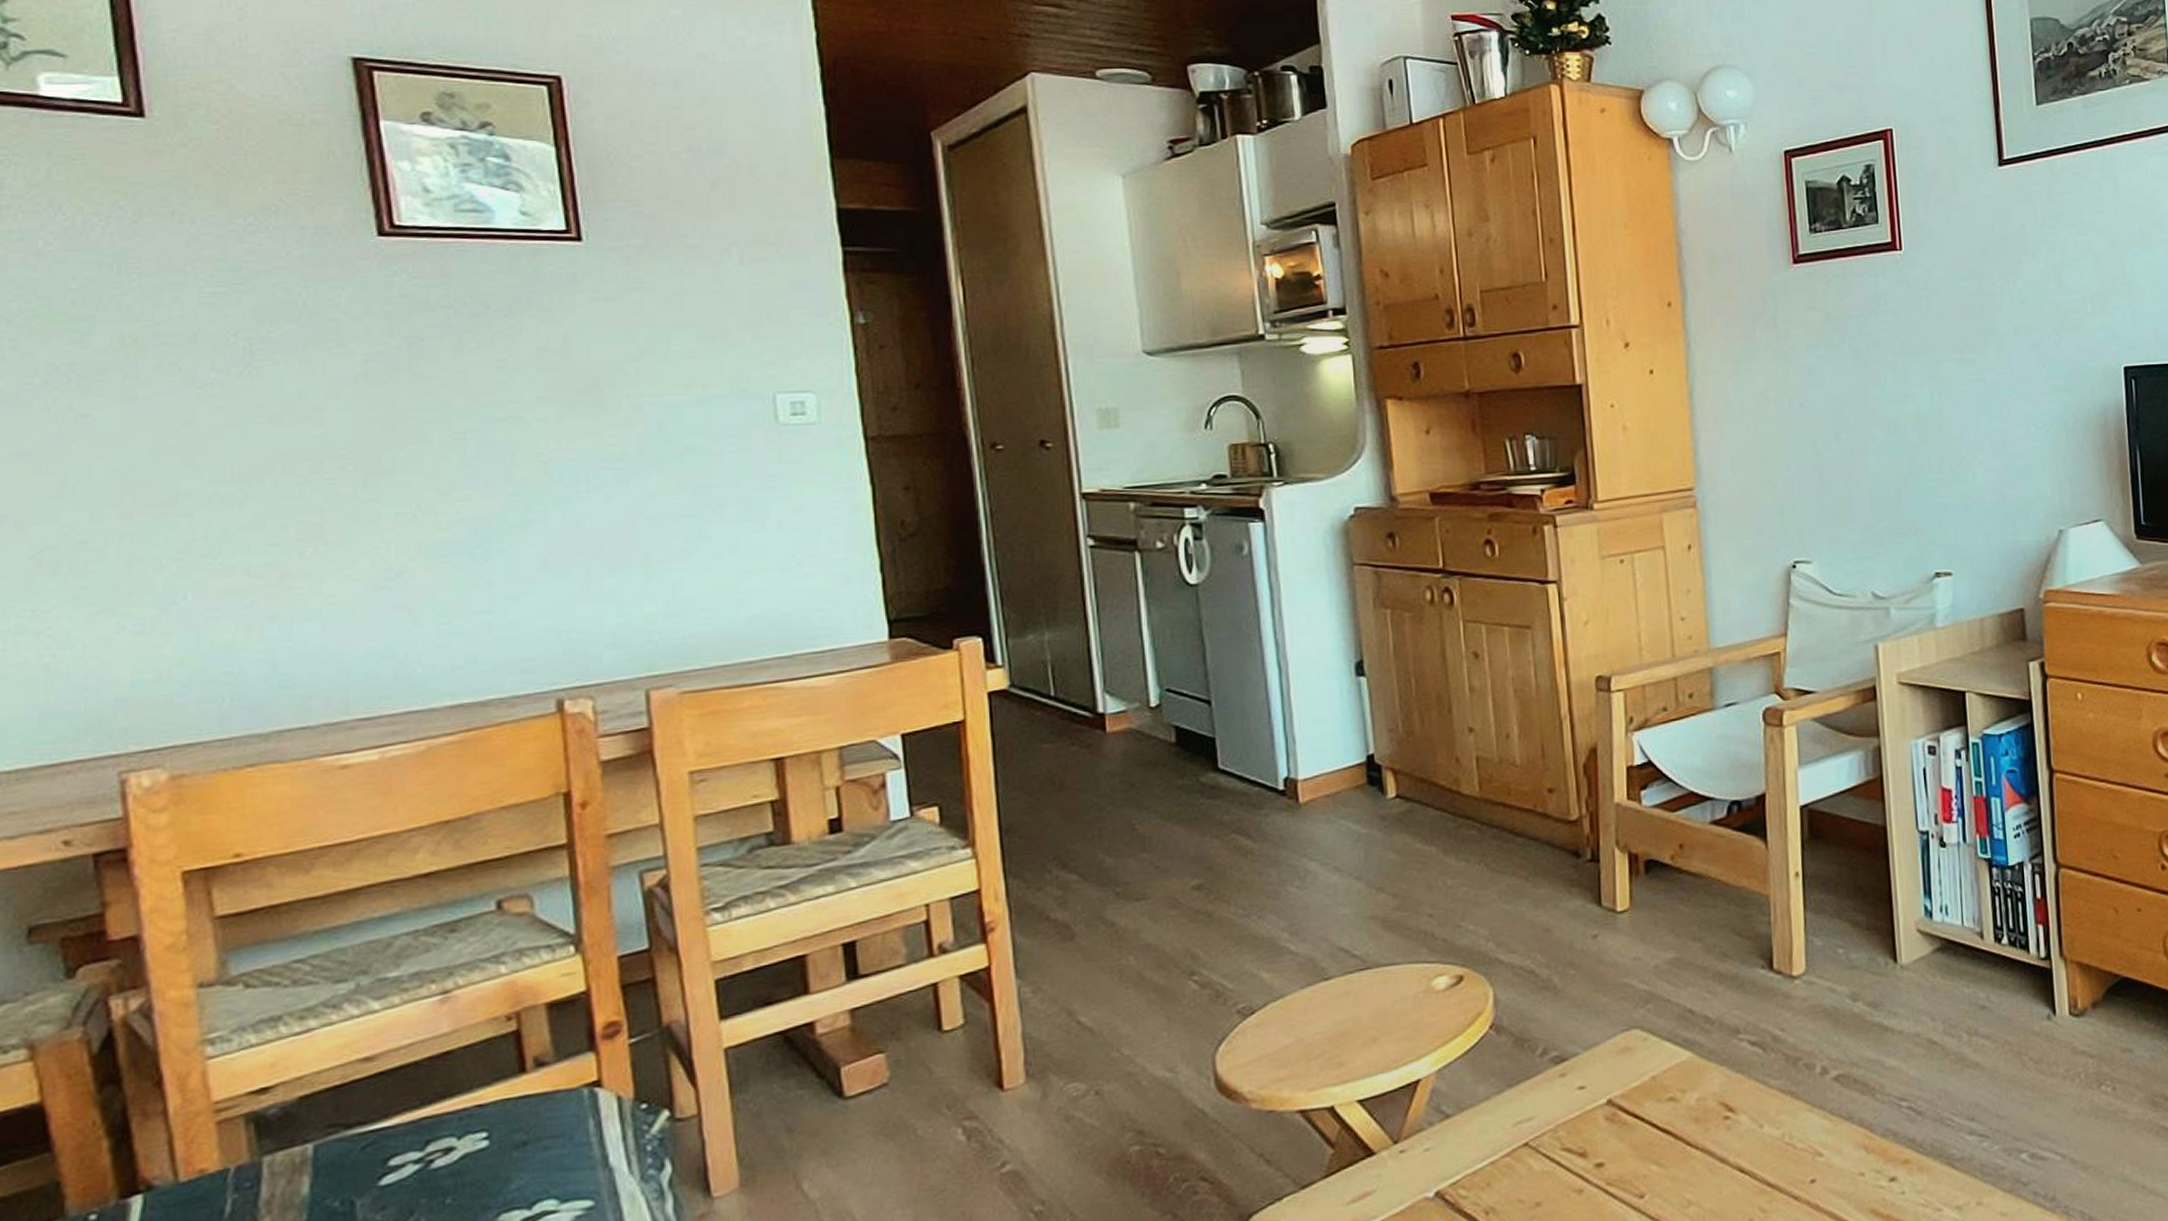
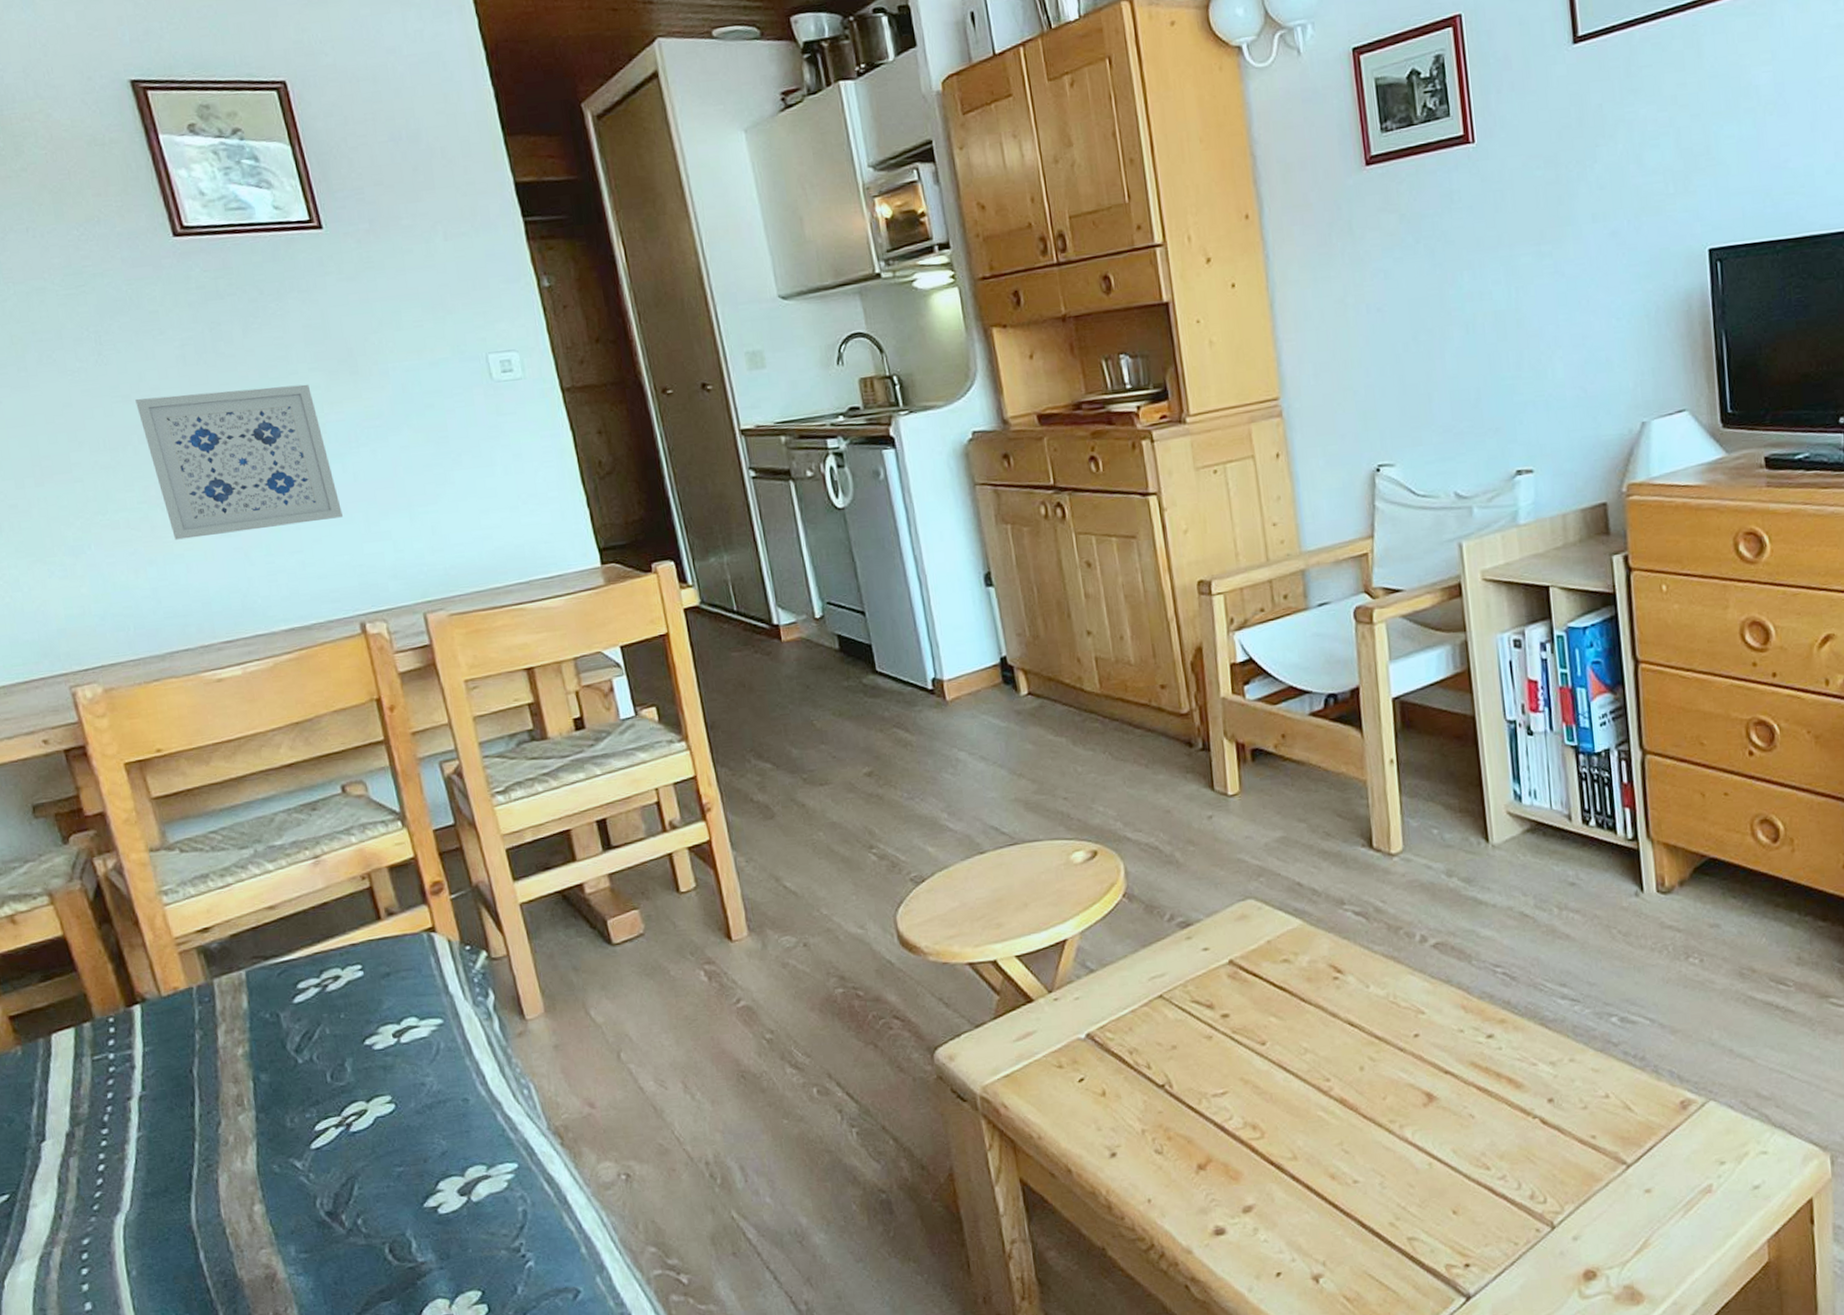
wall art: none [288,415,554,592] -> present [135,384,343,540]

